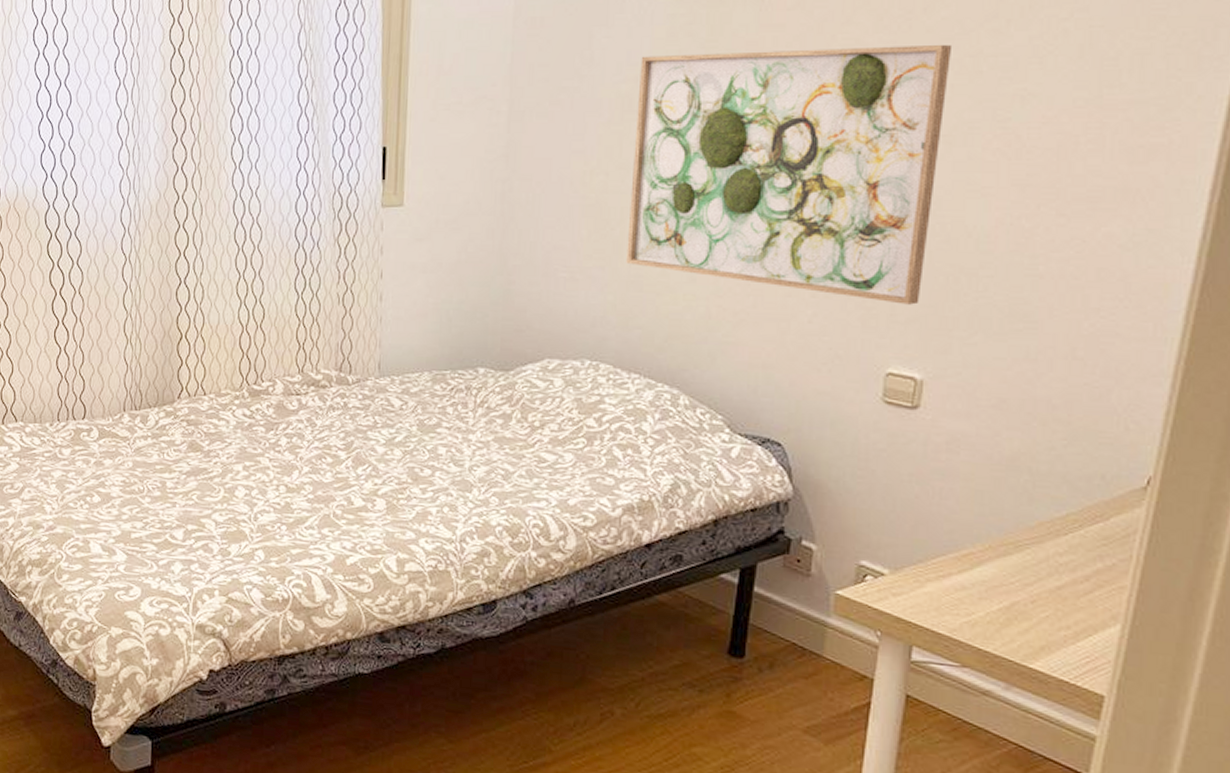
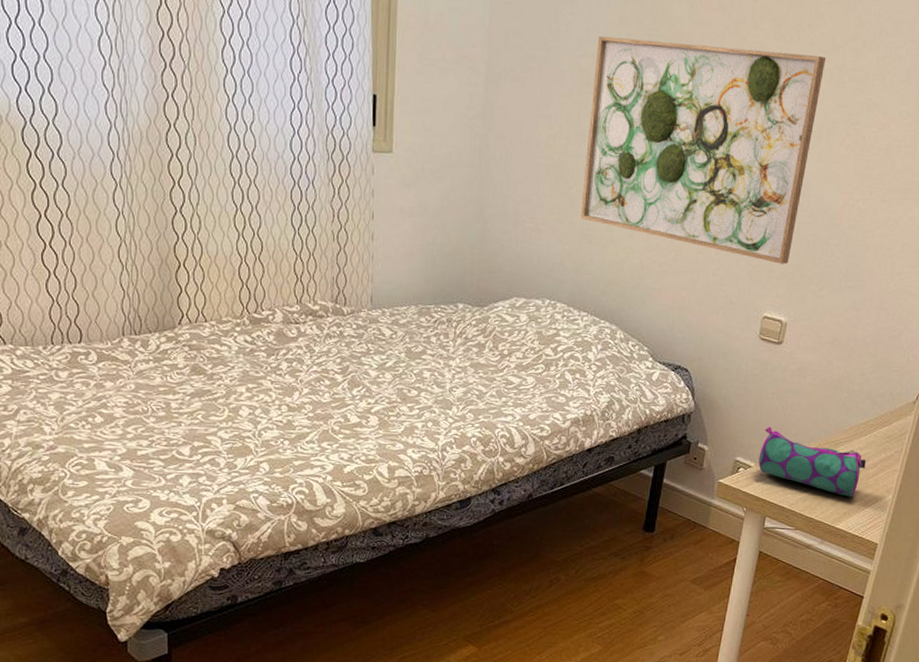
pencil case: none [895,519,1071,624] -> present [758,426,866,497]

